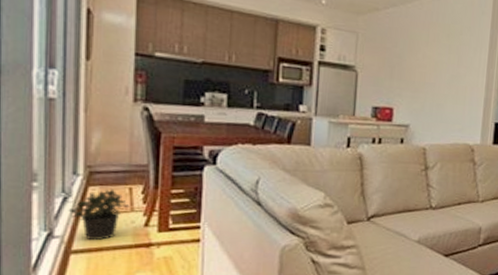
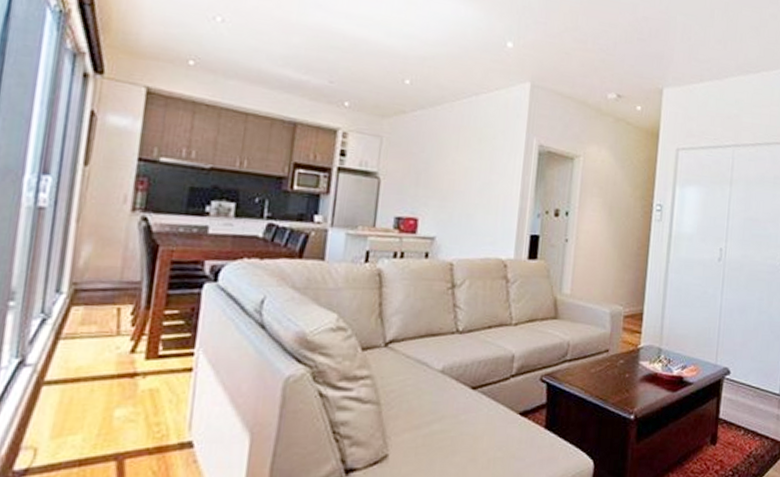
potted plant: present [68,189,130,241] -> none [45,309,117,370]

